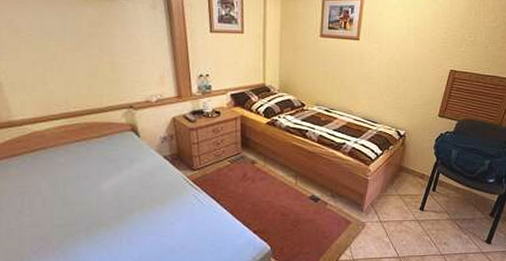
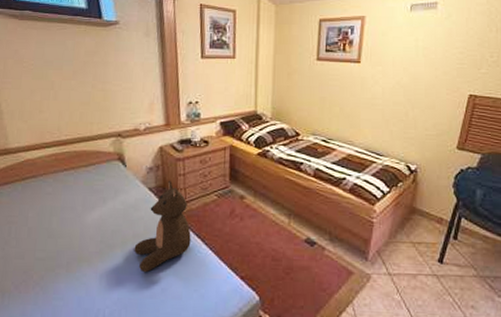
stuffed bear: none [152,148,207,233] -> present [134,180,191,273]

